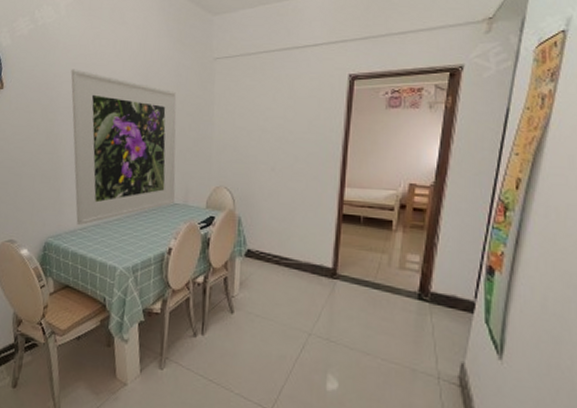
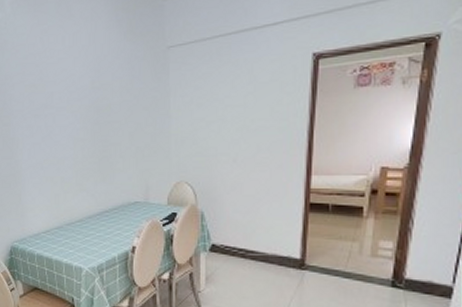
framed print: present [70,69,177,226] -> none [21,69,136,229]

